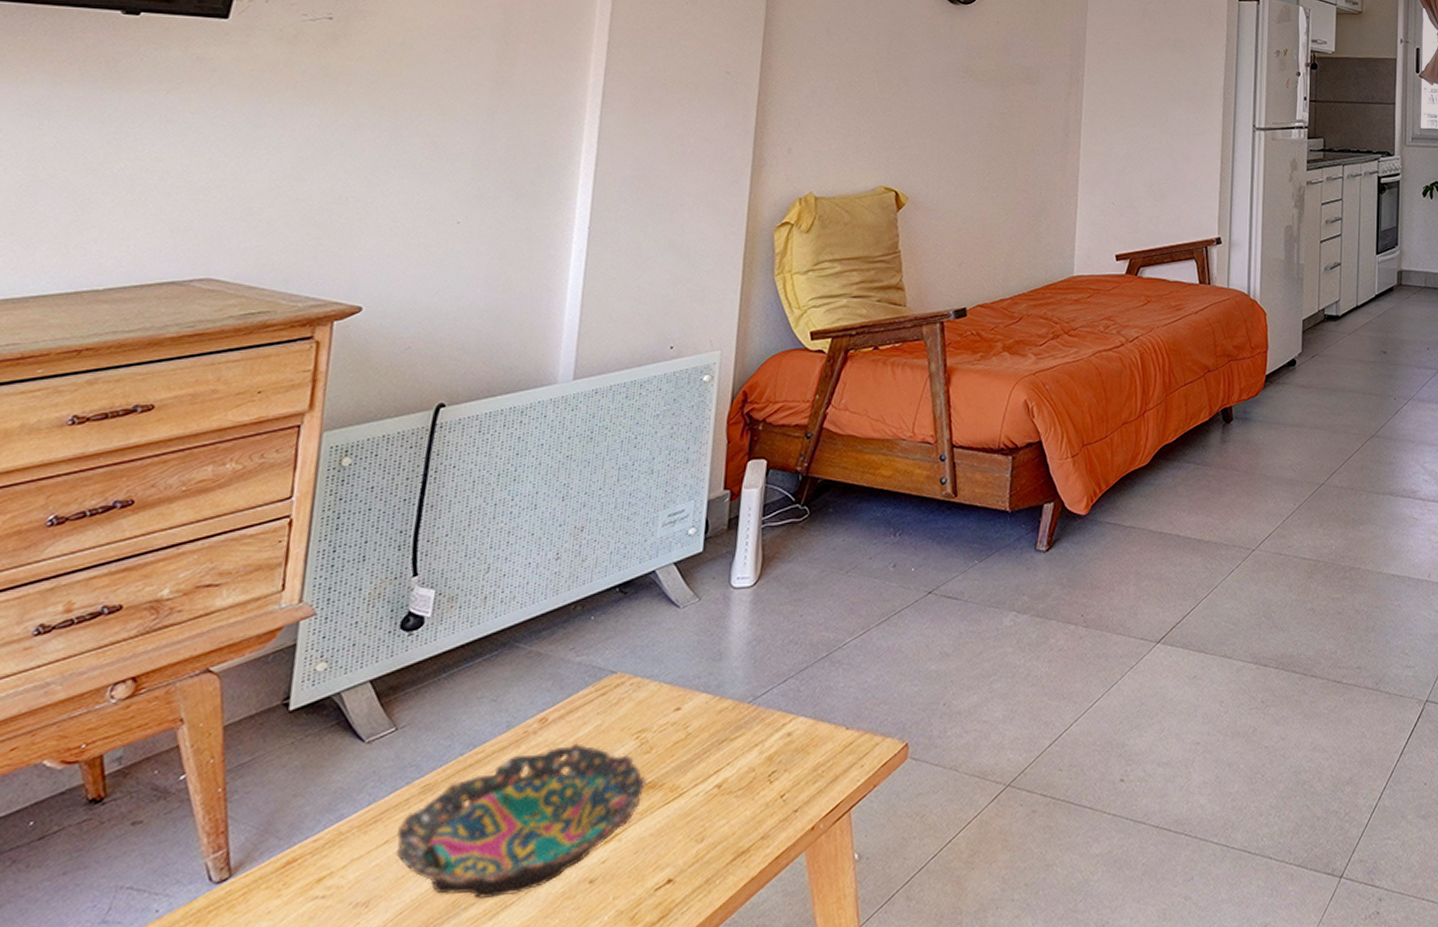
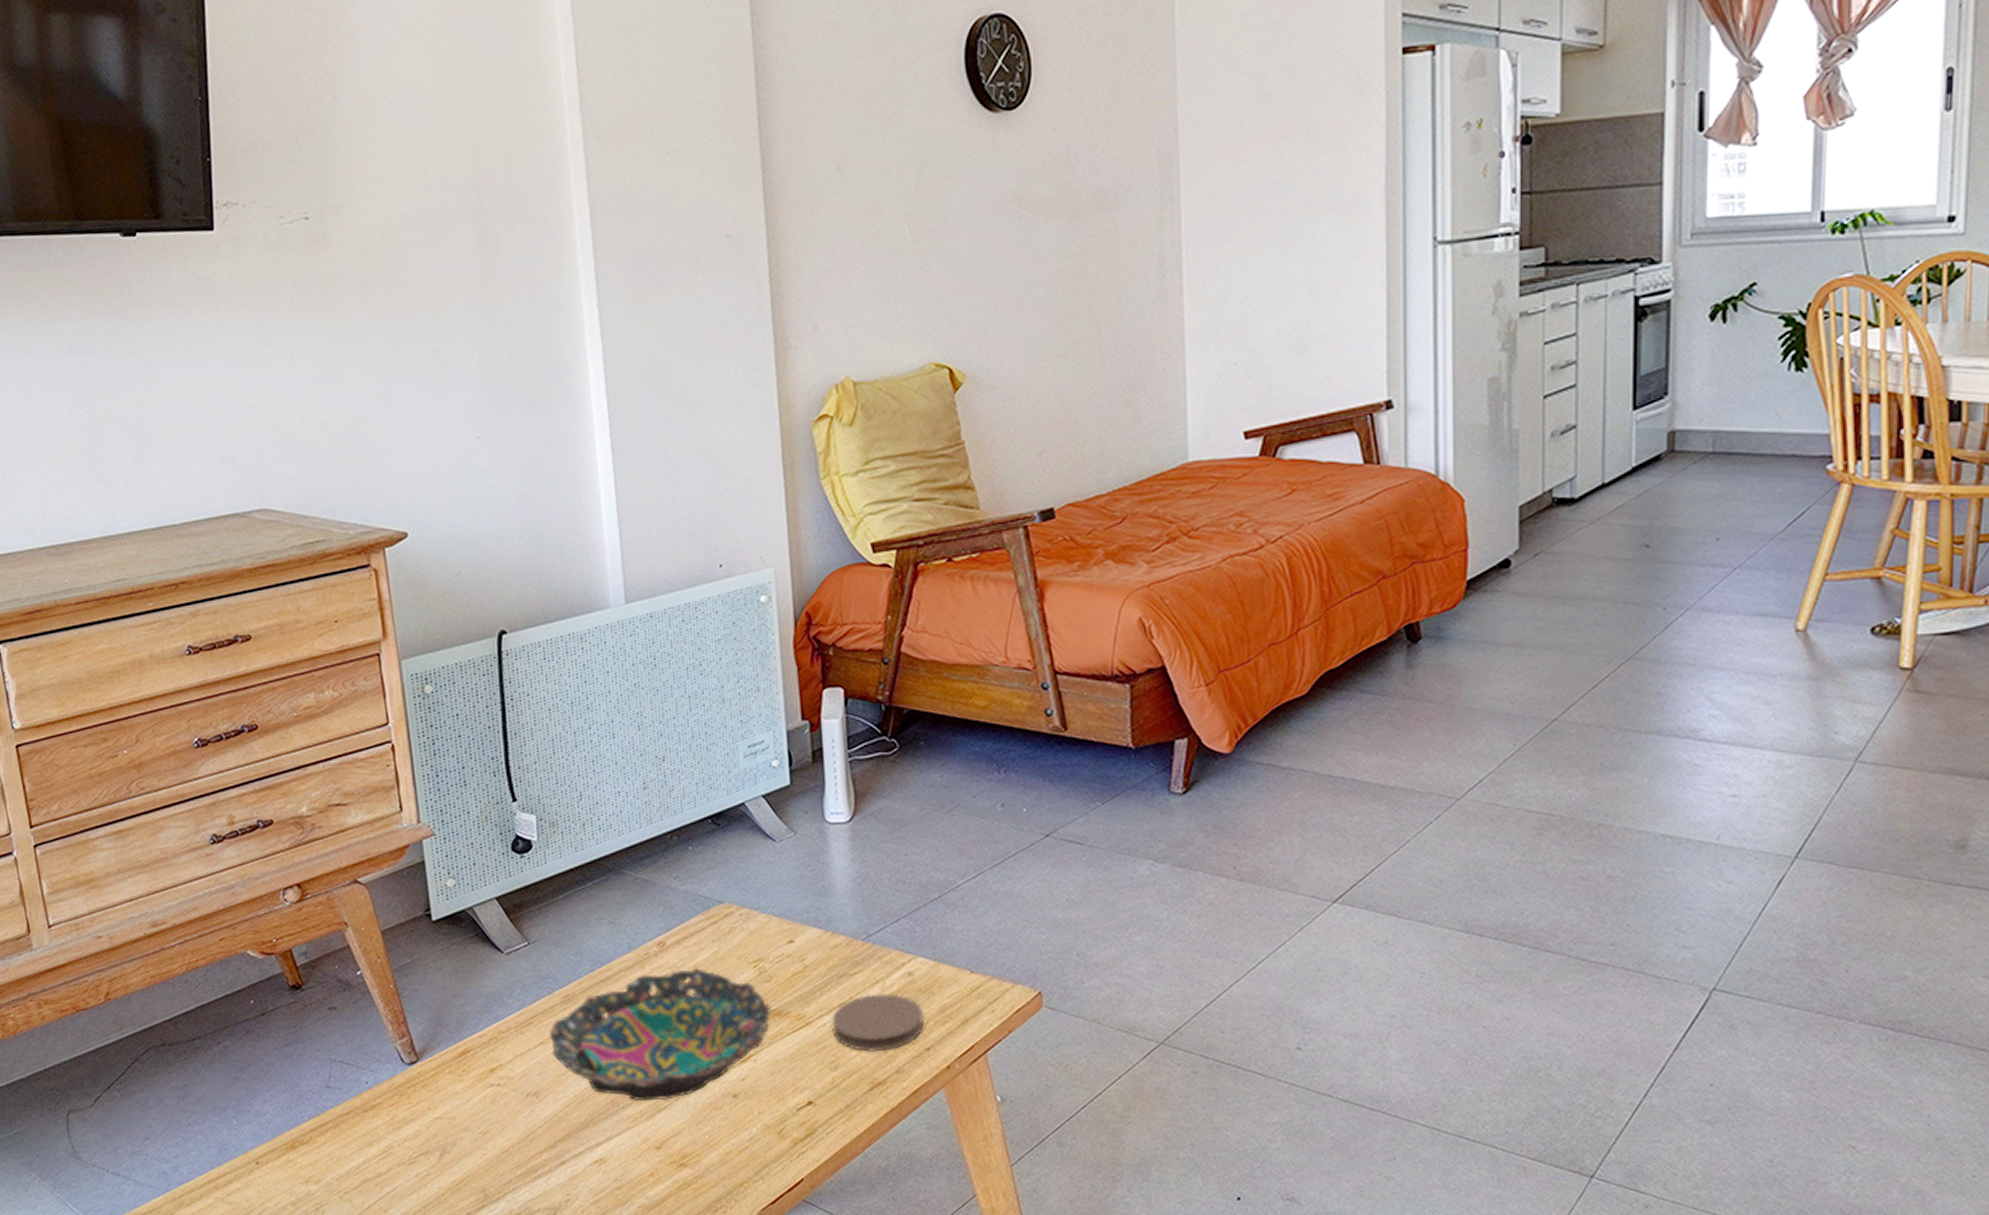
coaster: none [705,756,797,819] -> present [832,994,925,1052]

